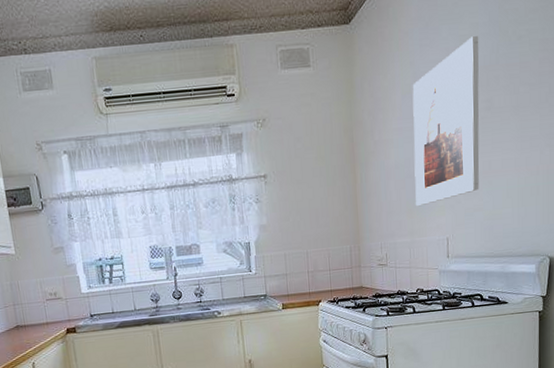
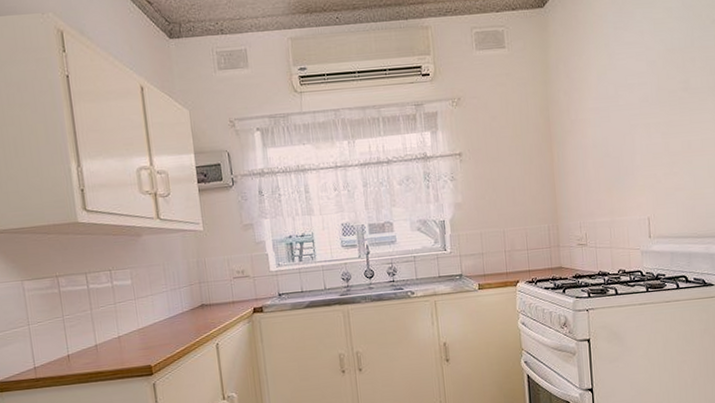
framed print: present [412,36,480,206] -> none [608,20,679,185]

